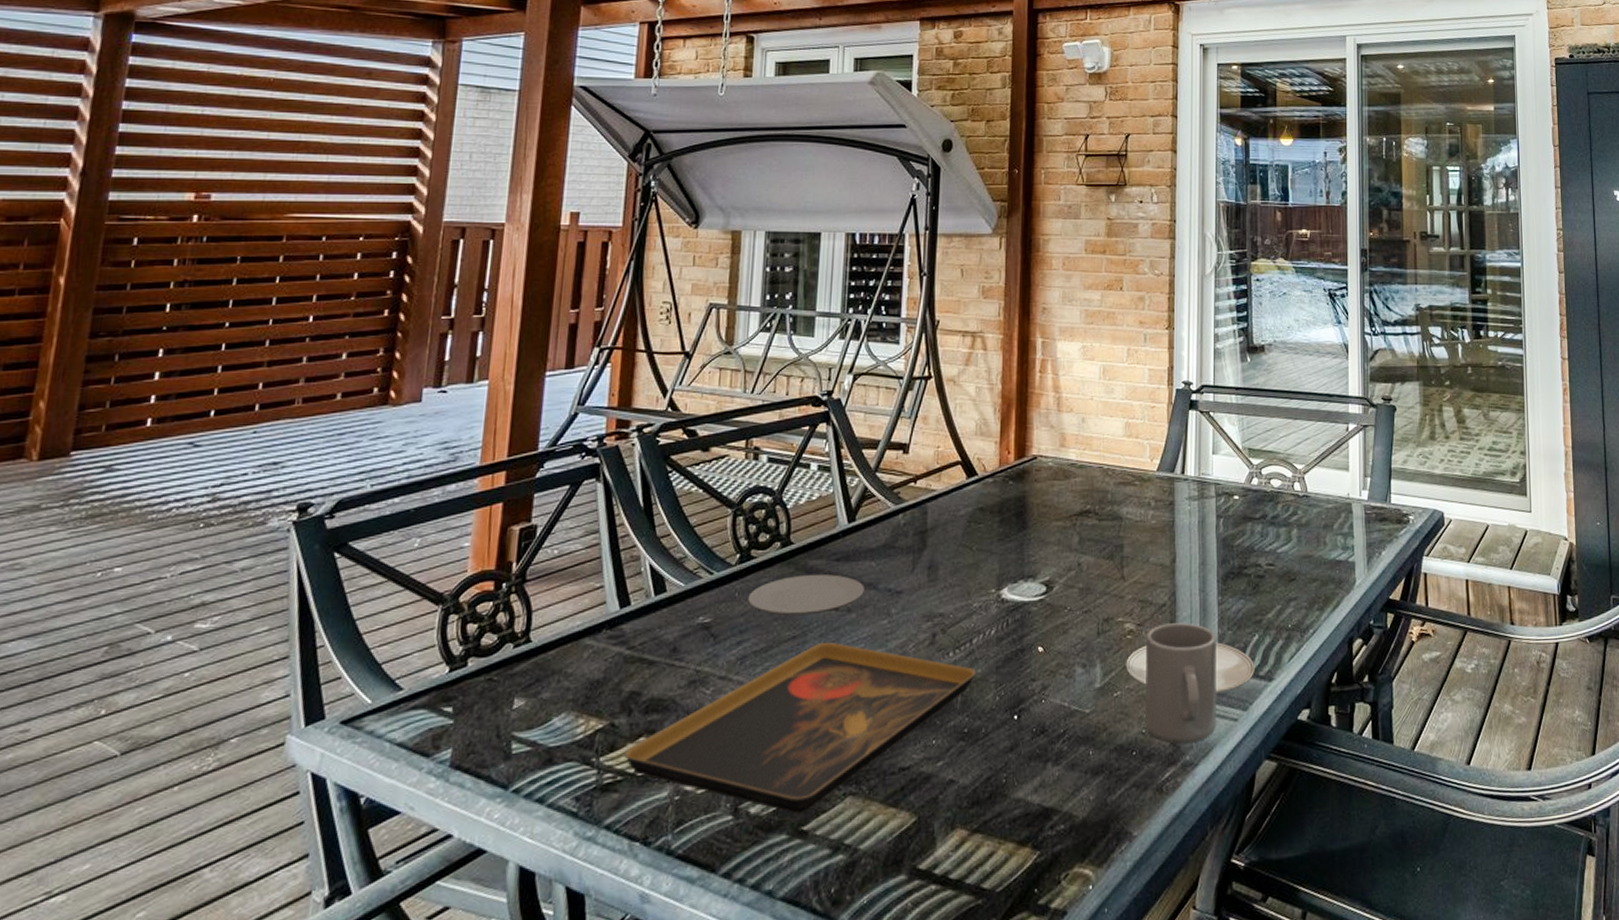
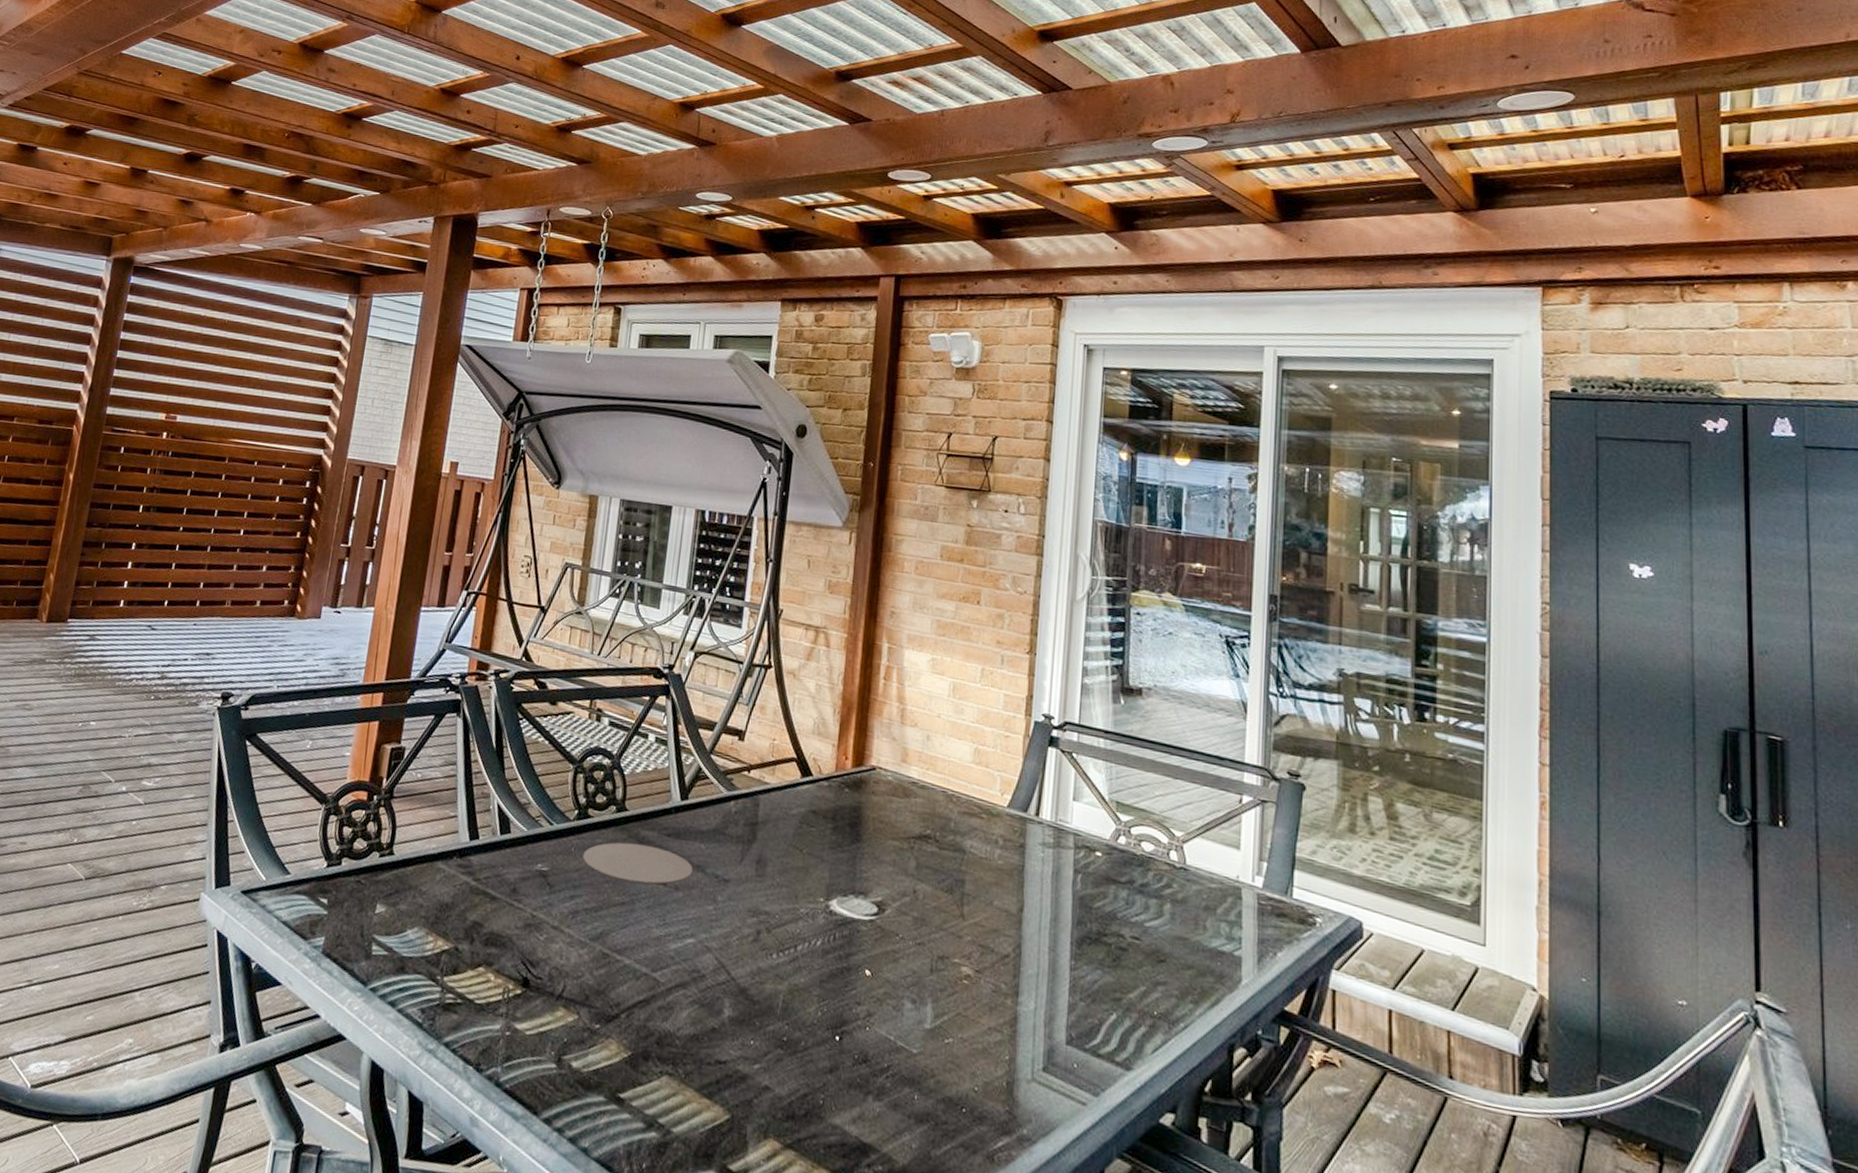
decorative tray: present [624,641,976,814] -> none [464,914,799,1081]
plate: present [1126,642,1254,693] -> none [960,995,1110,1070]
cup: present [1145,622,1217,744] -> none [978,976,1066,1117]

